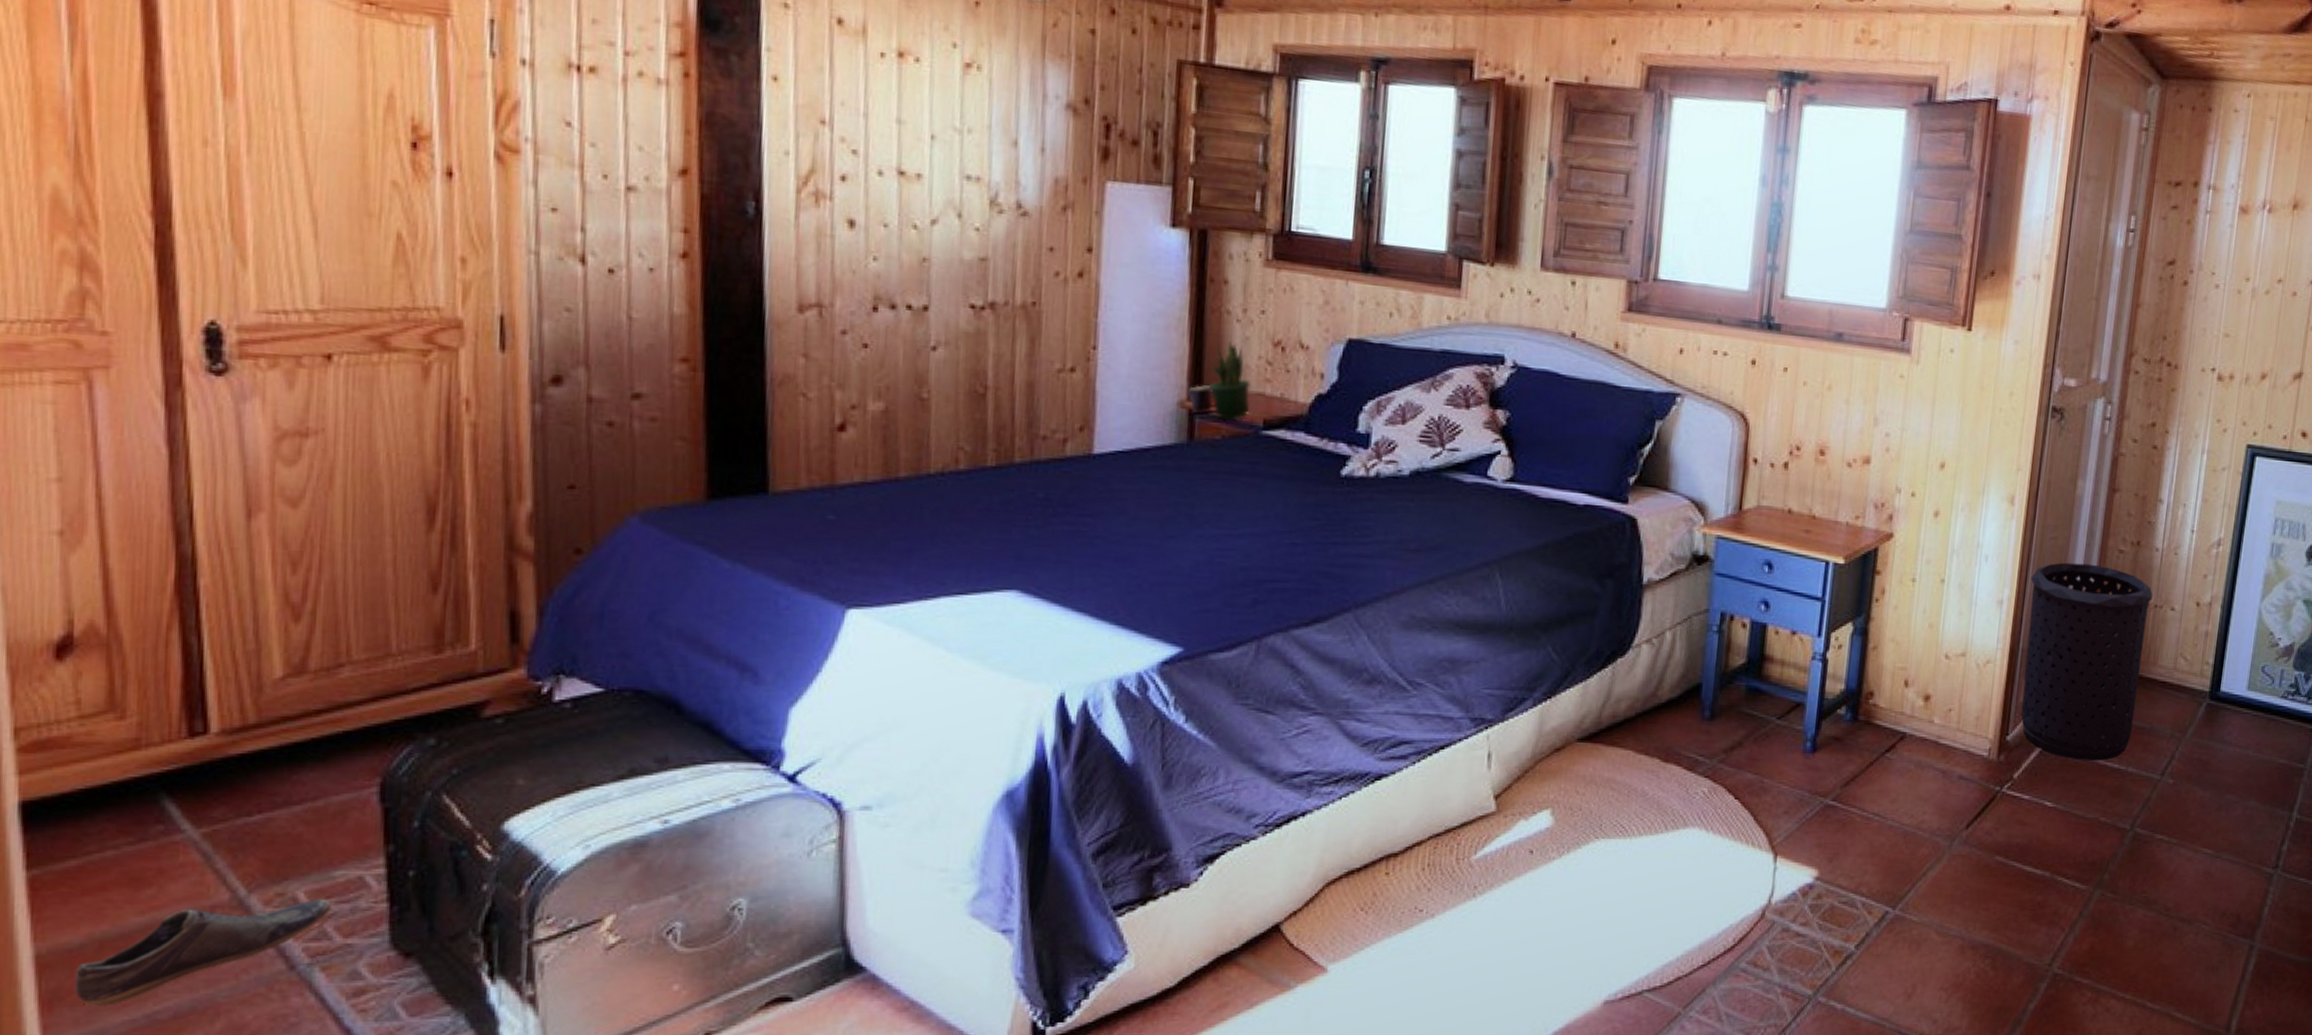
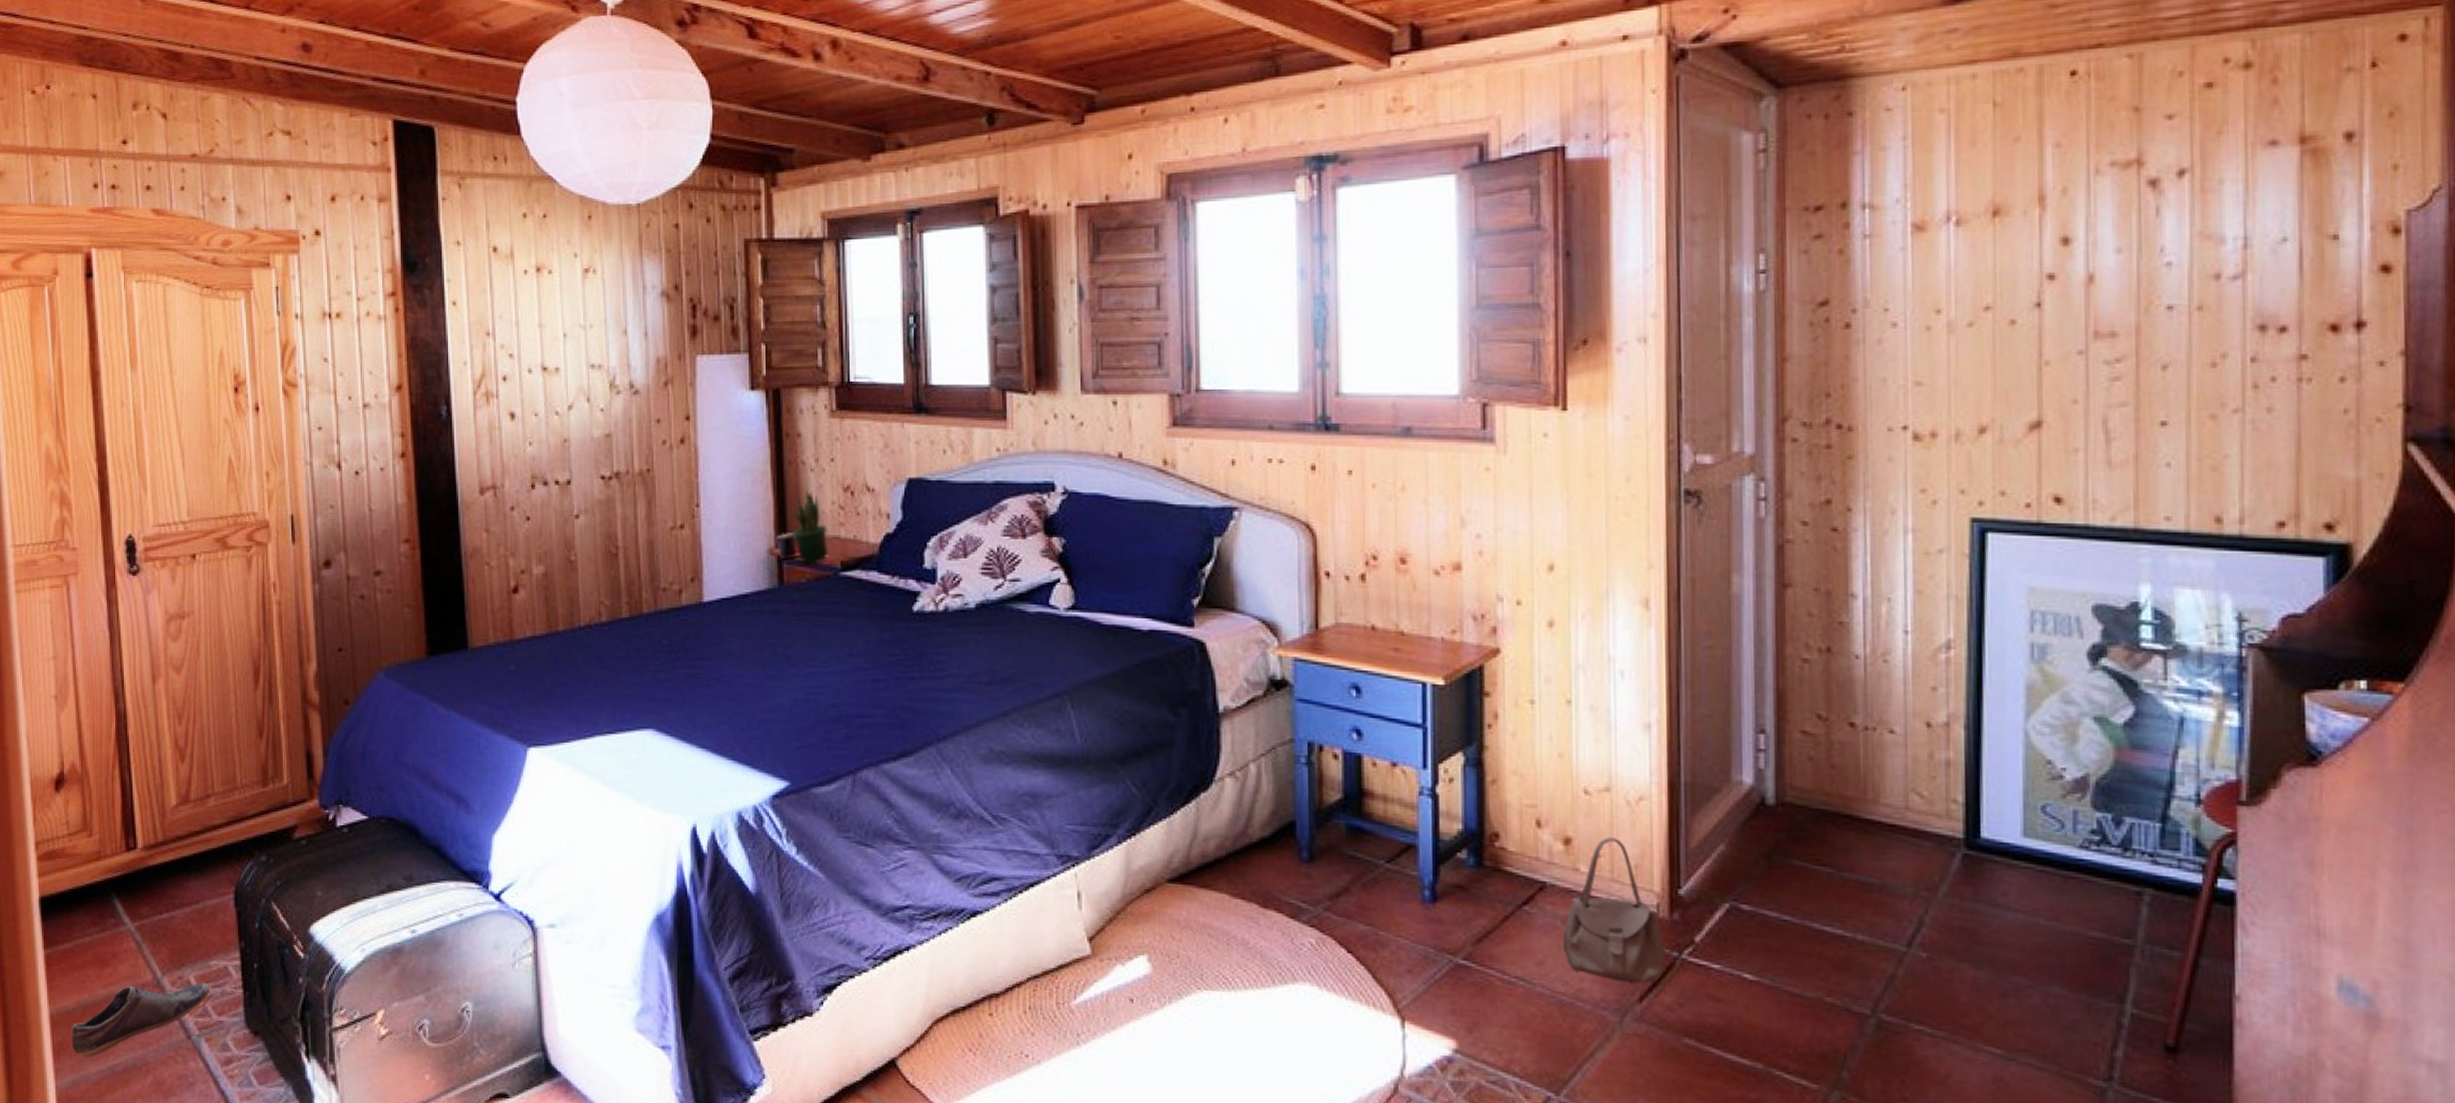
handbag: none [1913,694,1991,814] -> present [1562,837,1666,984]
laundry basket: present [2020,562,2153,761] -> none [1684,676,1860,924]

